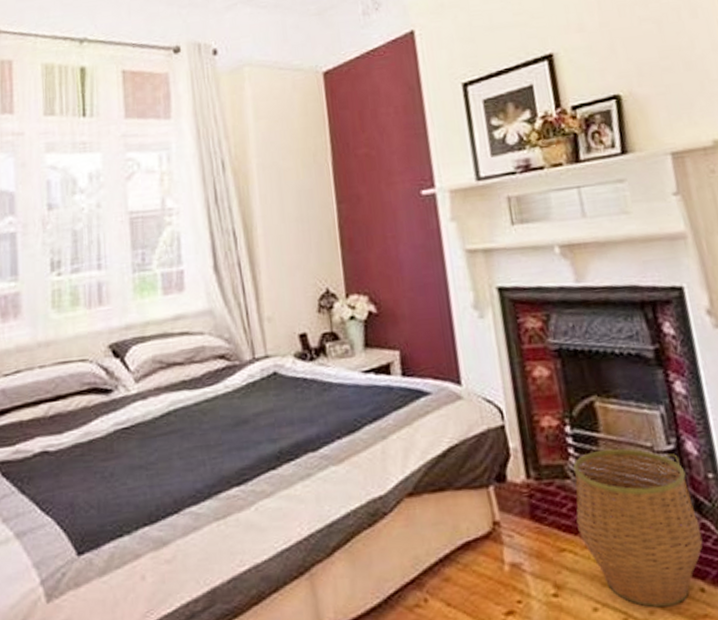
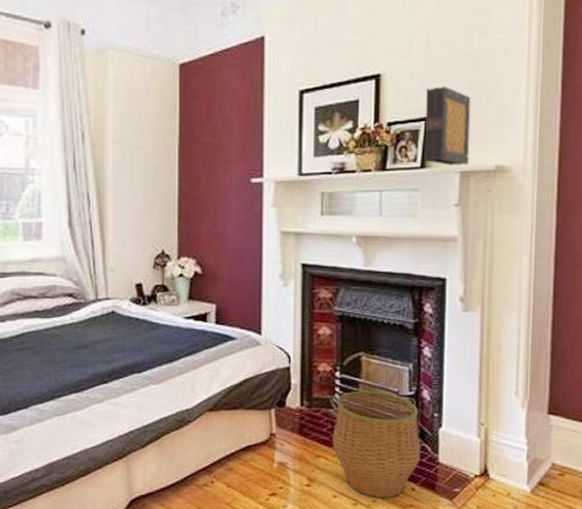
decorative box: none [610,57,680,147] -> present [424,86,471,165]

